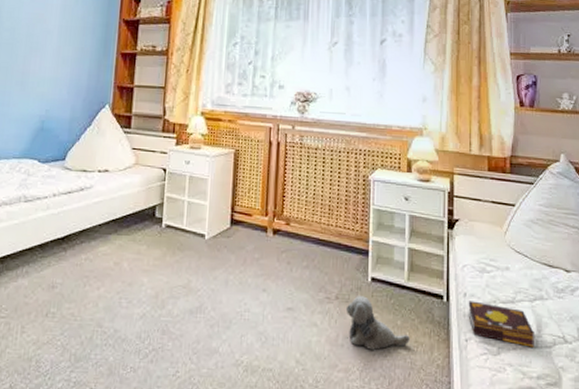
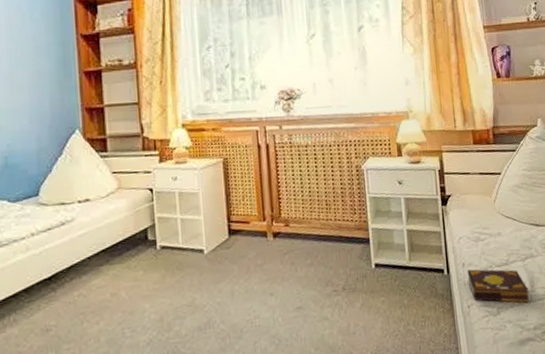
plush toy: present [345,296,410,351] -> none [353,283,417,333]

